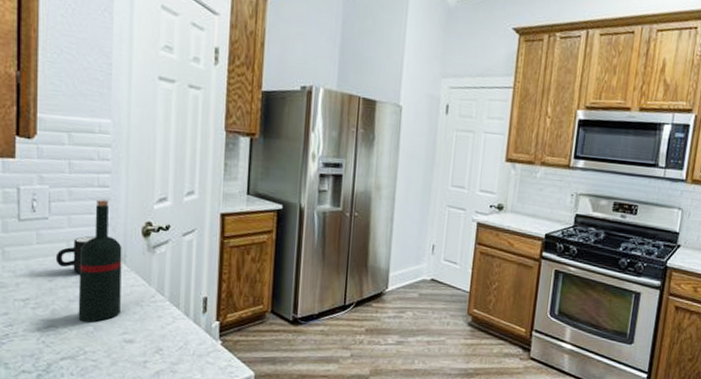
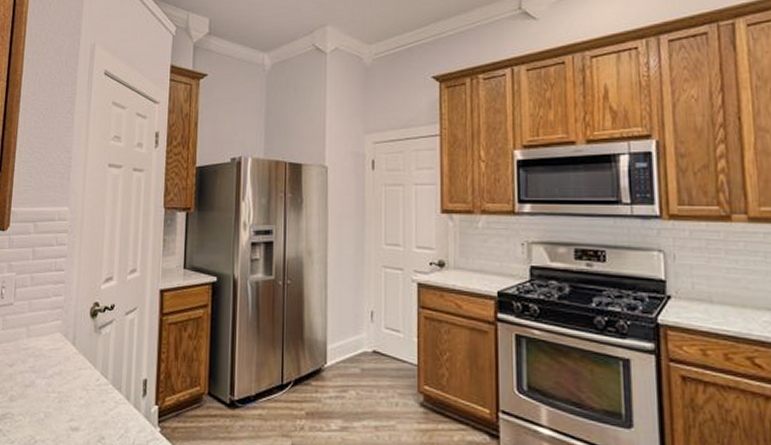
mug: present [55,235,96,274] -> none [16,319,51,359]
wine bottle: present [78,200,122,323] -> none [31,283,73,409]

